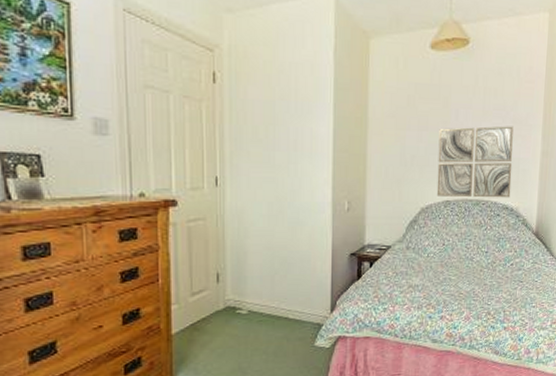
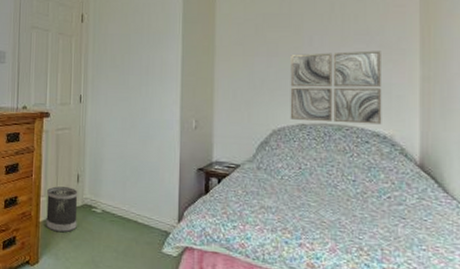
wastebasket: none [179,289,219,344] -> present [46,186,78,233]

